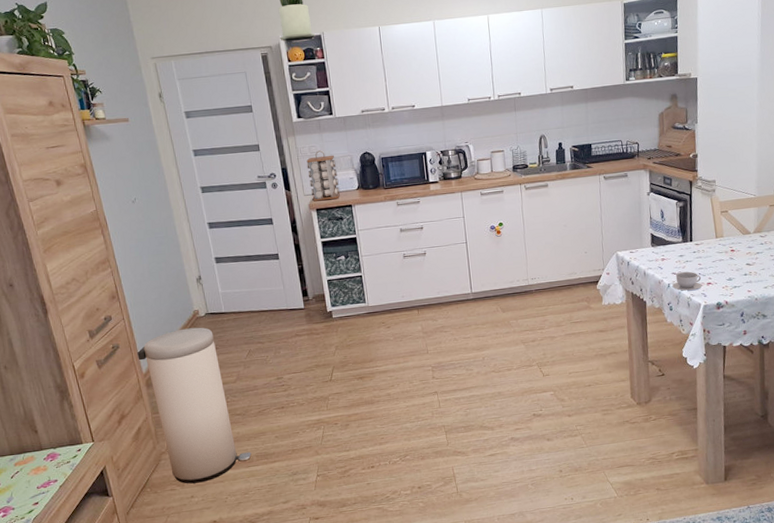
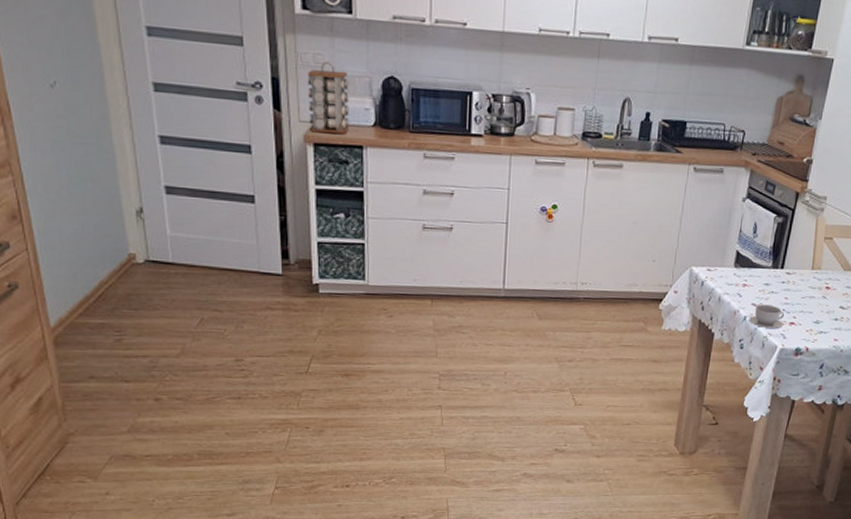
pedal bin: present [137,327,252,484] -> none [44,276,192,477]

